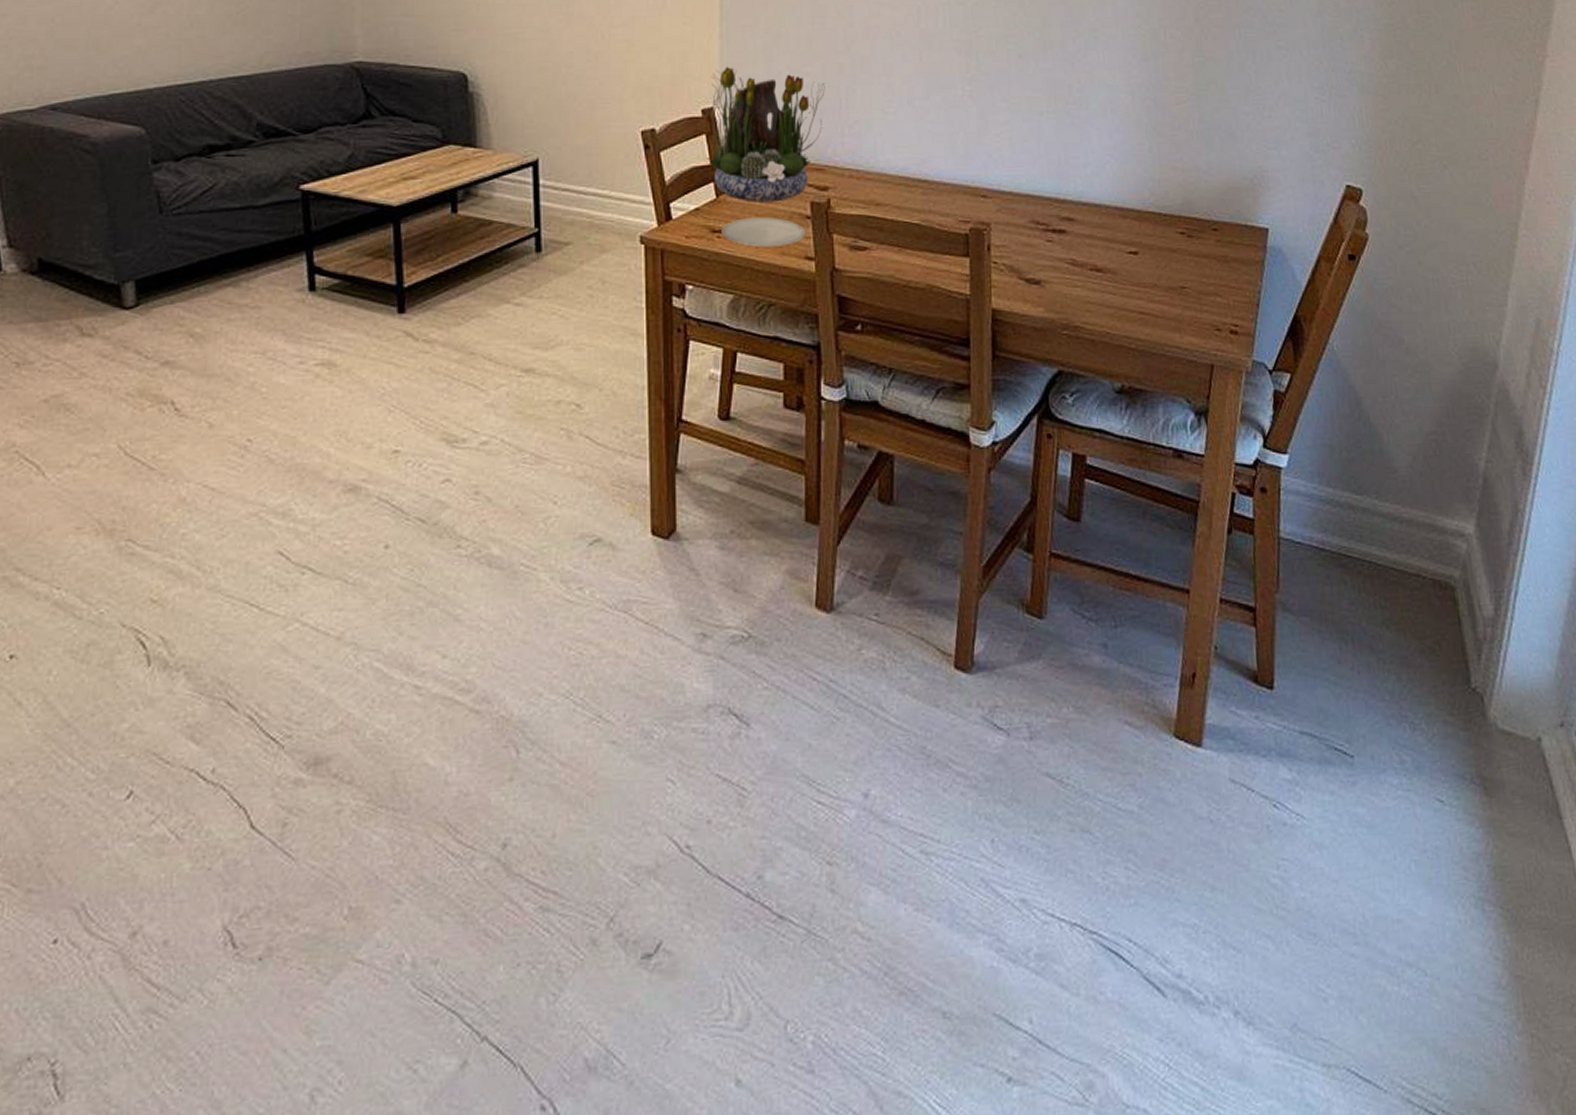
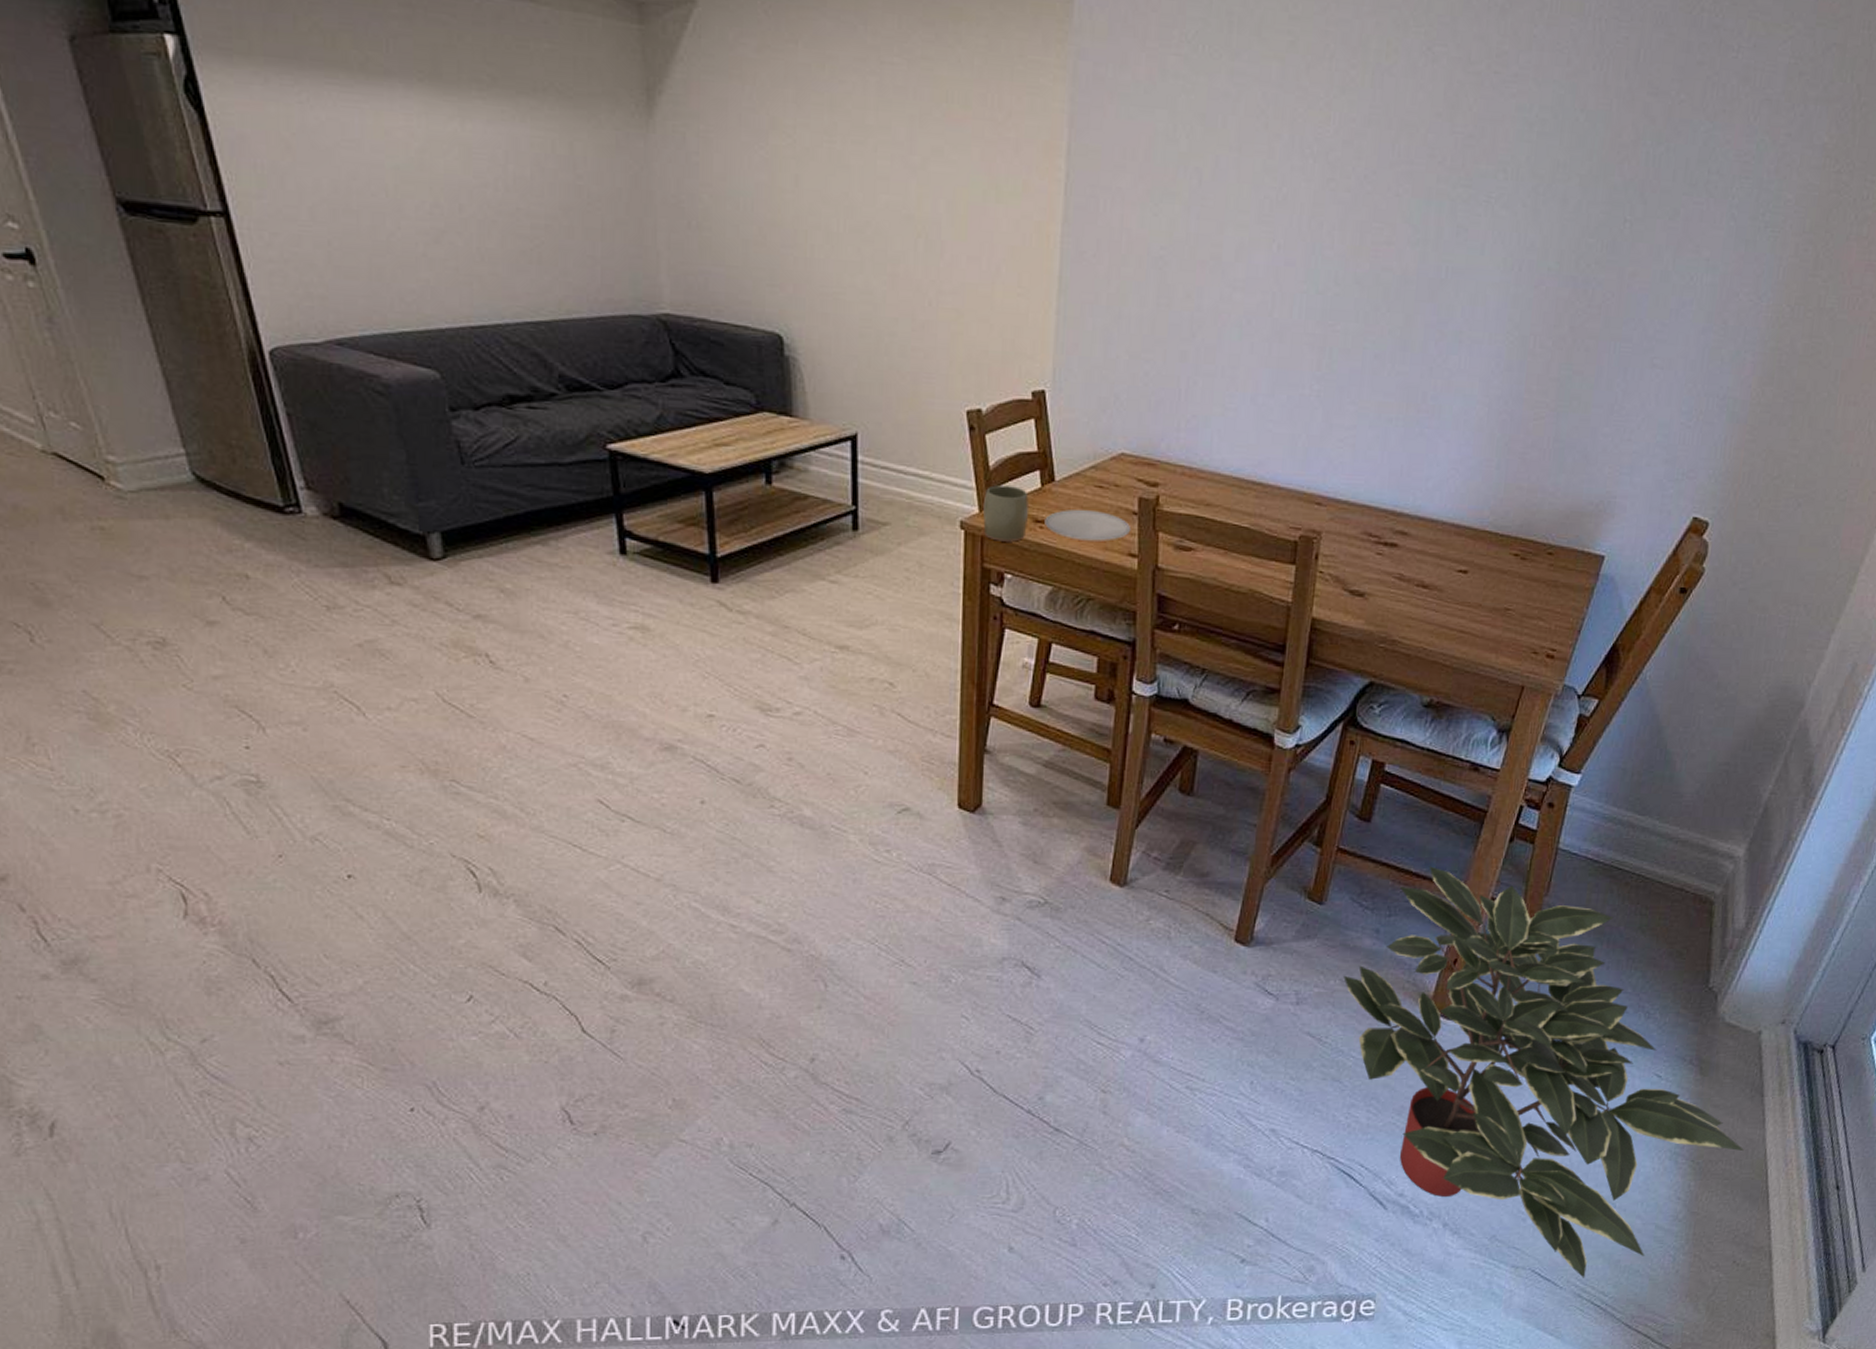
mug: none [662,199,706,253] -> present [983,485,1030,542]
flower arrangement: present [705,67,825,203] -> none [1033,347,1165,496]
potted plant: none [1077,566,1557,1076] -> present [1343,866,1745,1278]

